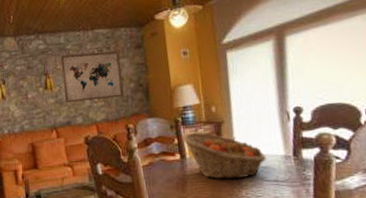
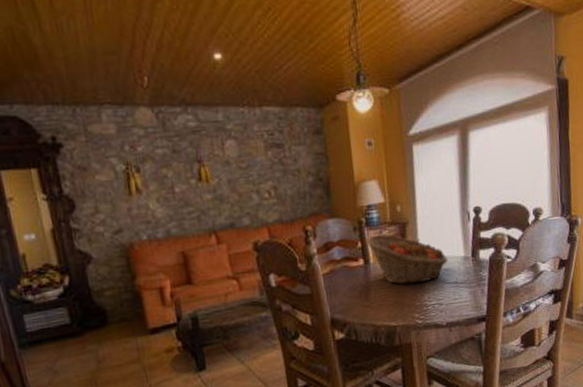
wall art: present [60,50,124,103] -> none [218,135,301,200]

